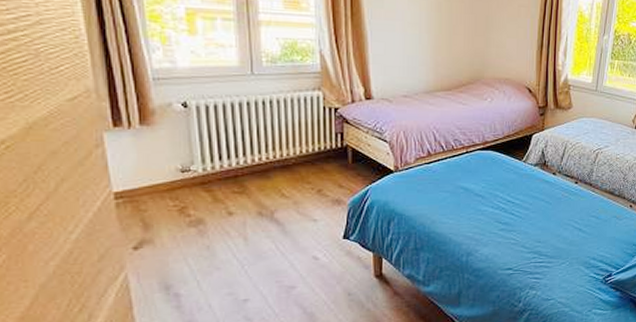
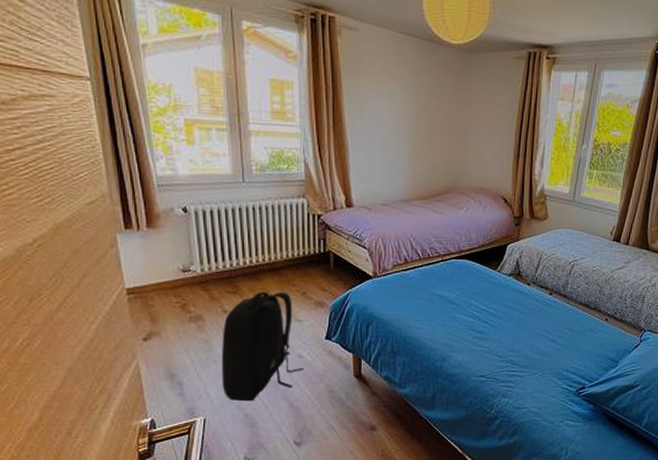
backpack: none [225,191,320,311] -> present [221,292,304,402]

